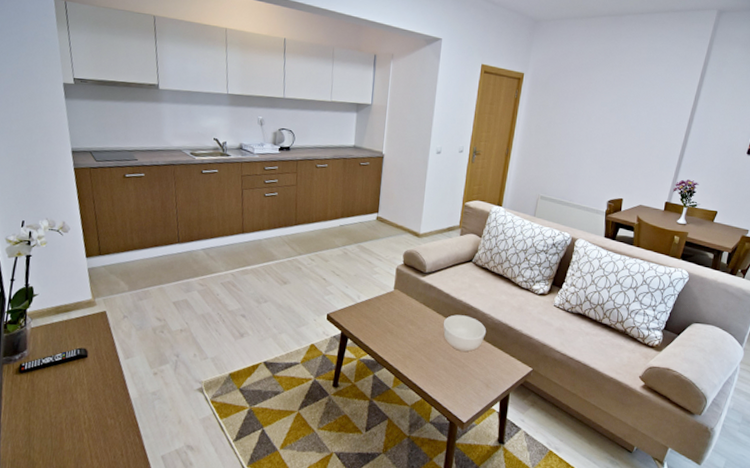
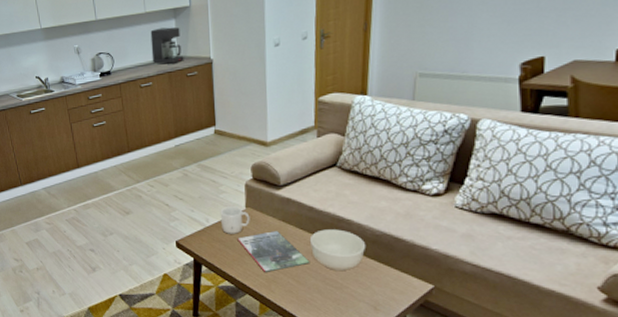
coffee maker: none [331,117,360,152] -> present [150,27,184,65]
mug: none [370,286,397,312] -> present [220,206,250,234]
magazine: none [383,312,441,349] -> present [237,231,310,272]

